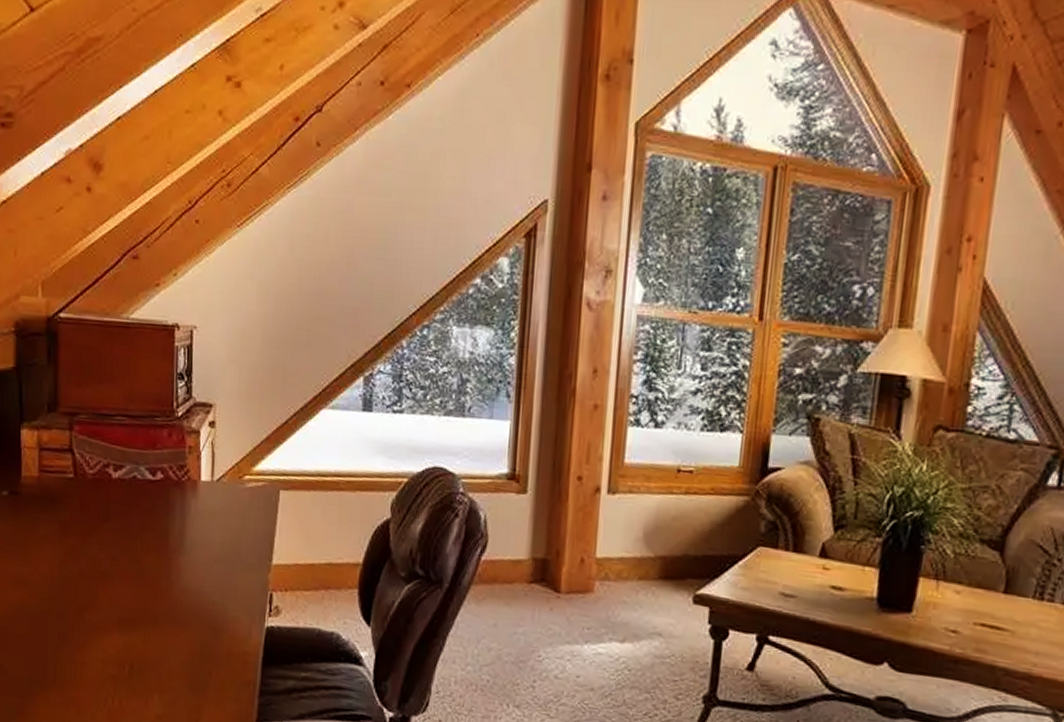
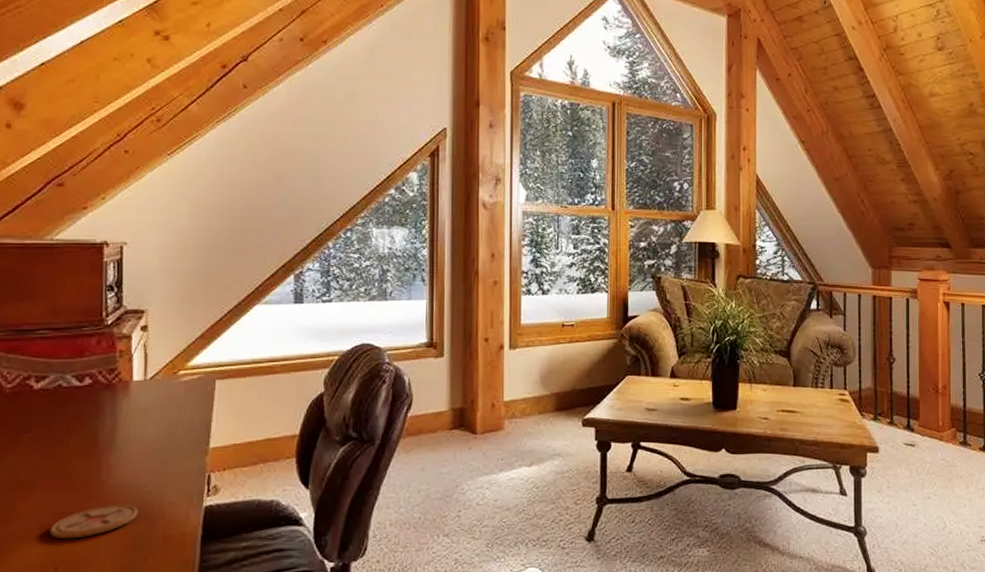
coaster: none [126,609,204,639] -> present [50,505,137,539]

